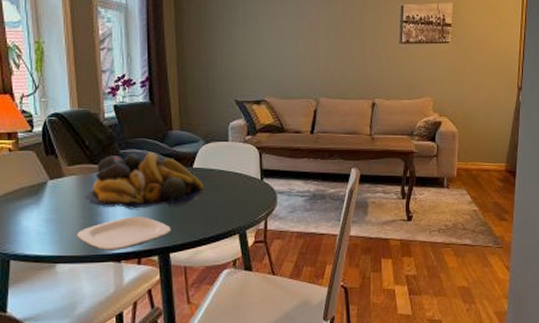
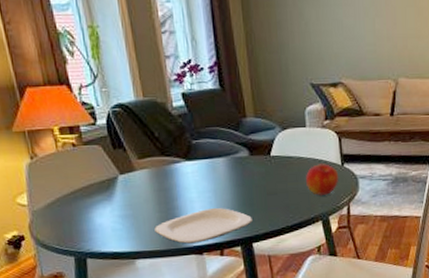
fruit bowl: present [85,153,205,209] -> none [159,142,285,201]
apple: none [226,178,258,210] -> present [306,164,339,196]

